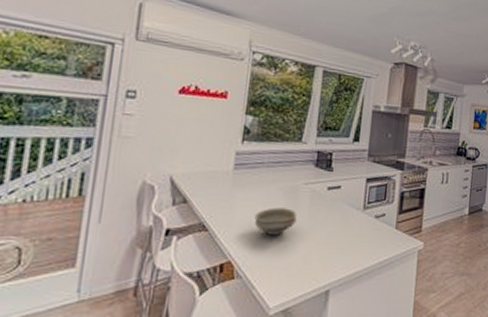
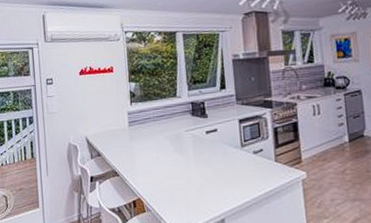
bowl: present [254,207,297,235] -> none [151,152,185,176]

